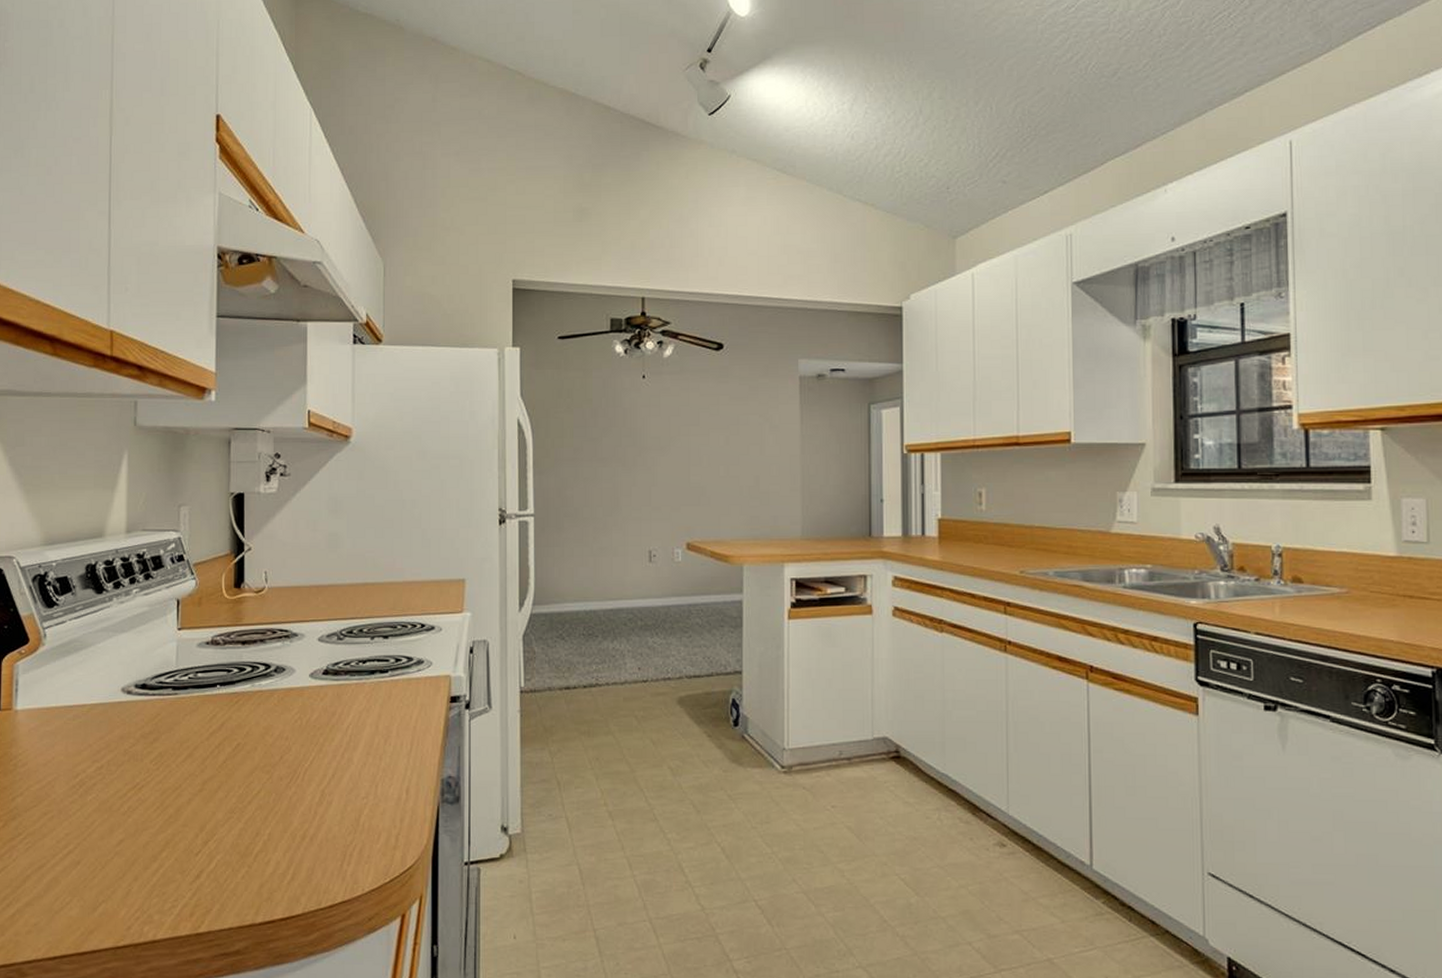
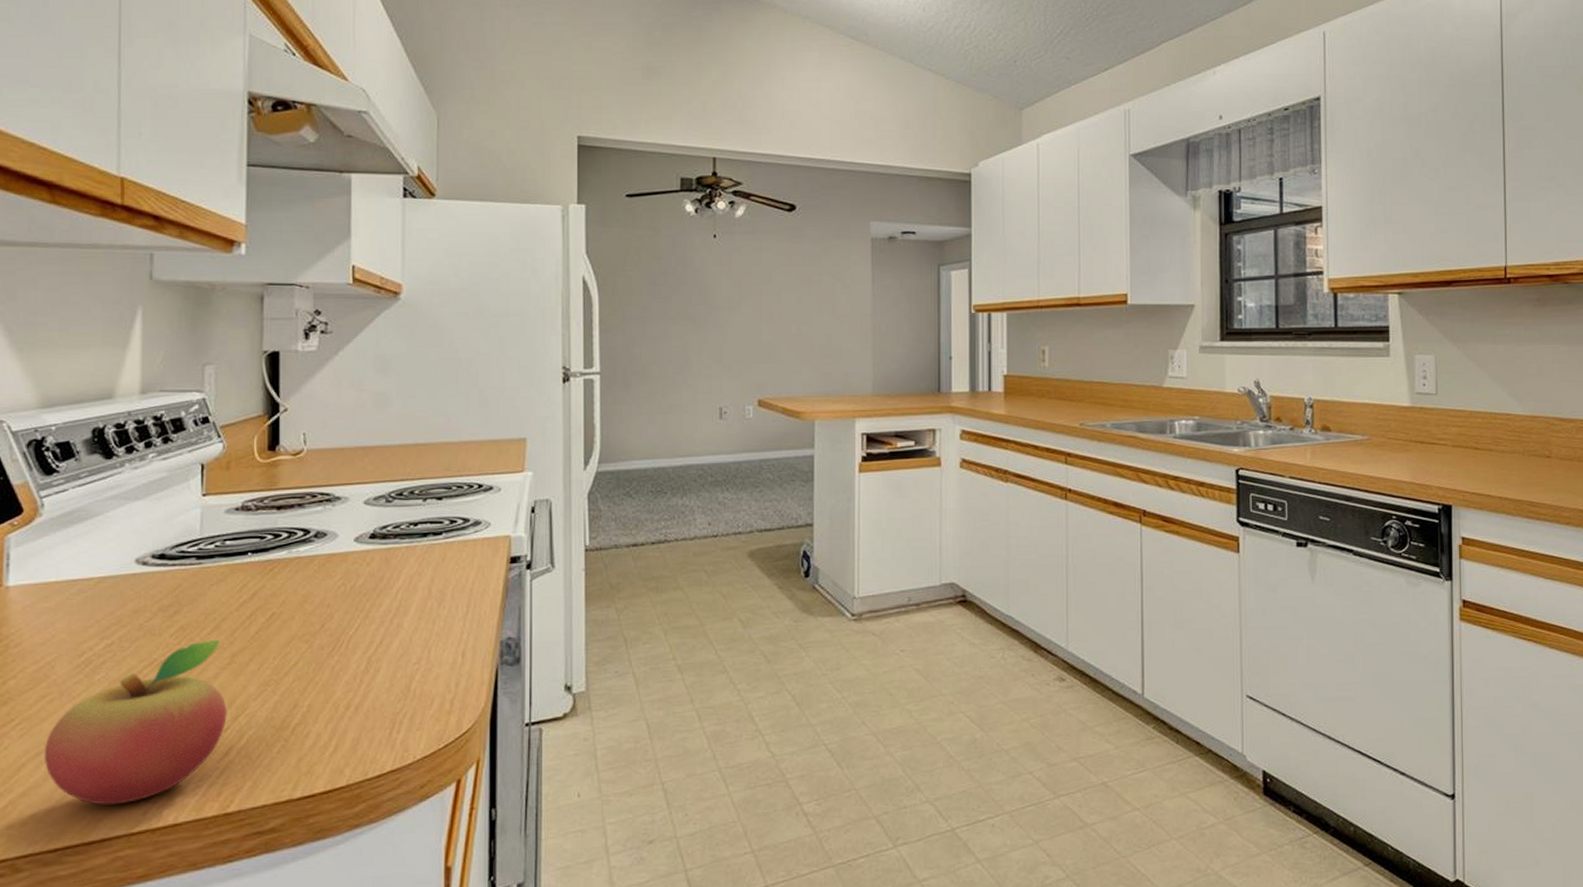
fruit: none [45,766,199,919] -> present [44,639,227,805]

